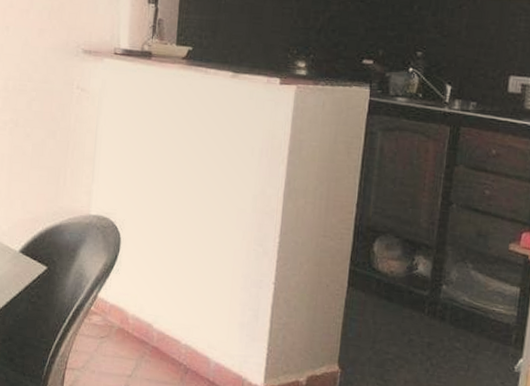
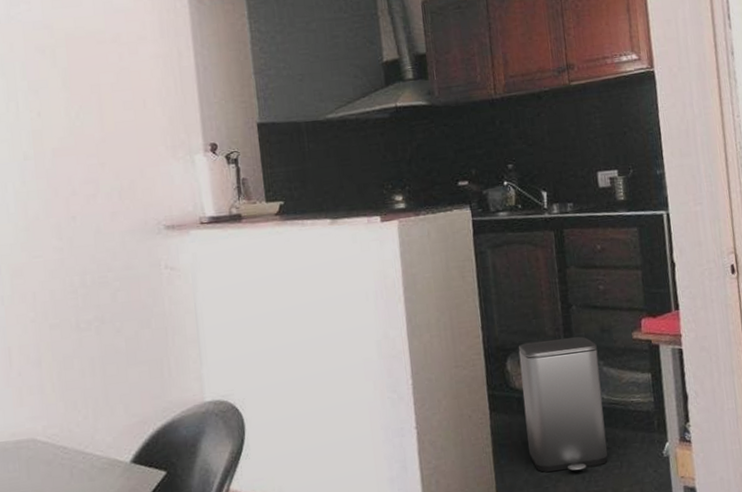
pedal bin: none [377,229,470,363] -> present [518,336,608,473]

